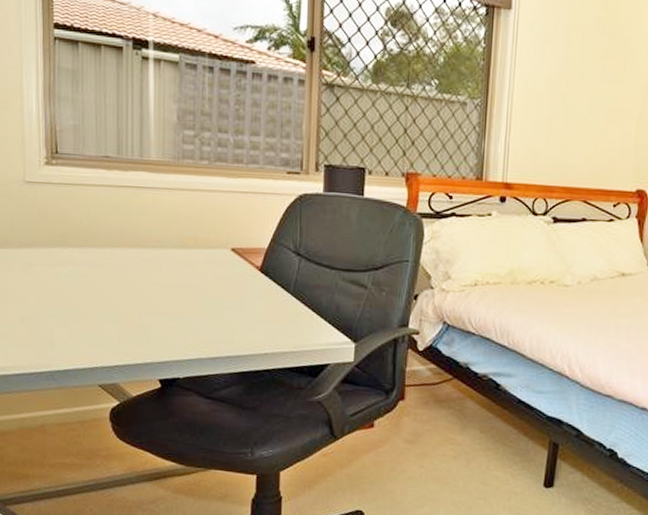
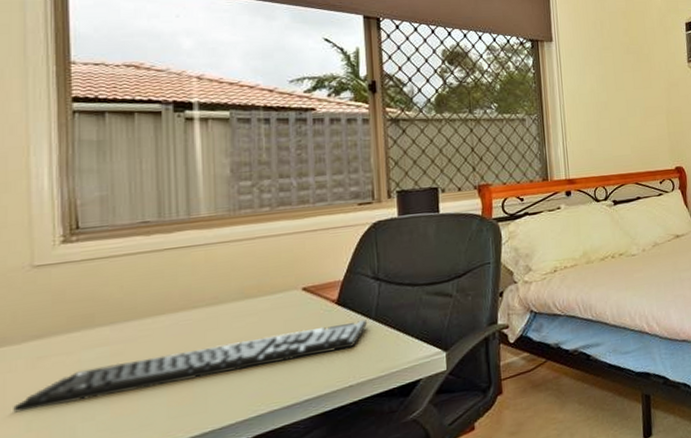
keyboard: none [12,282,286,317] -> present [13,320,368,413]

